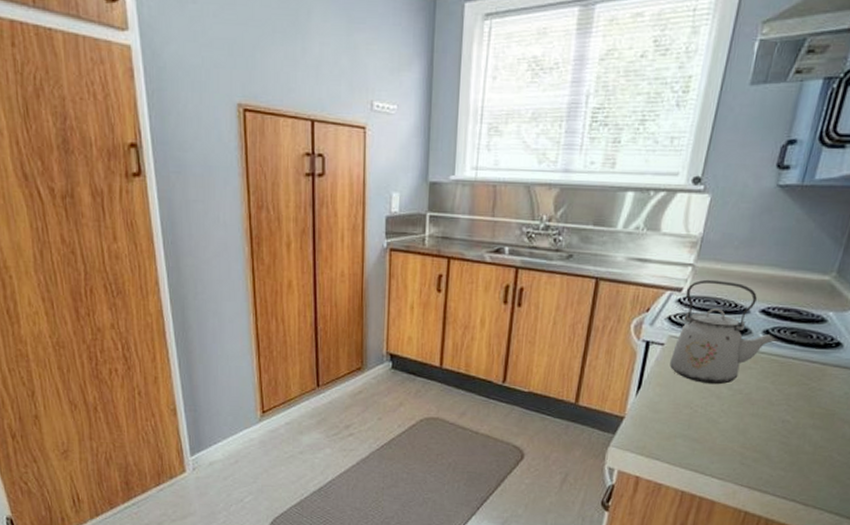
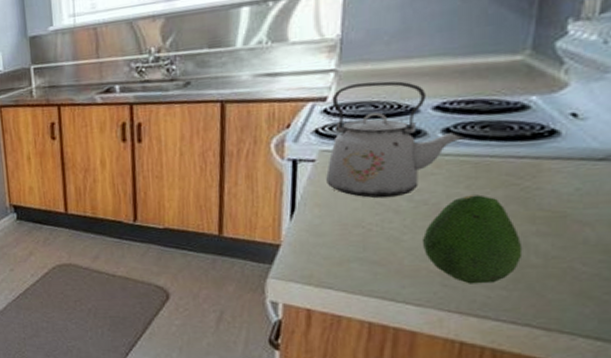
fruit: none [732,389,802,465] -> present [422,194,523,284]

